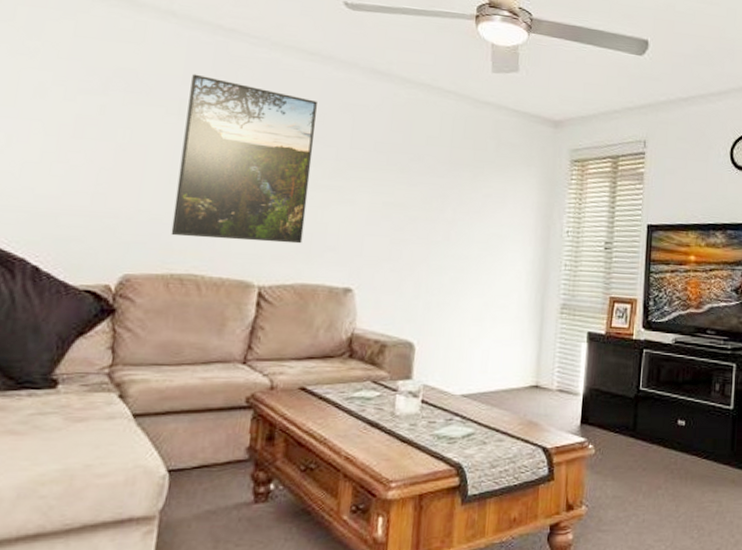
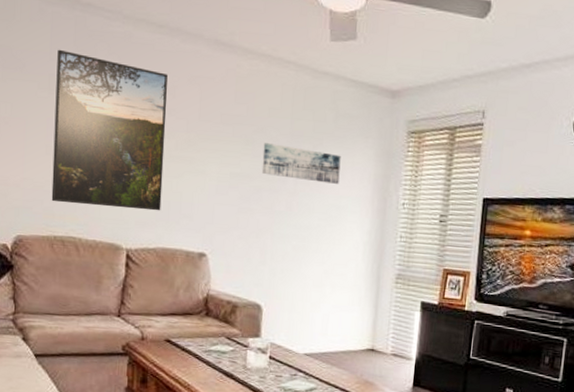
wall art: none [417,171,503,213] -> present [261,143,341,184]

